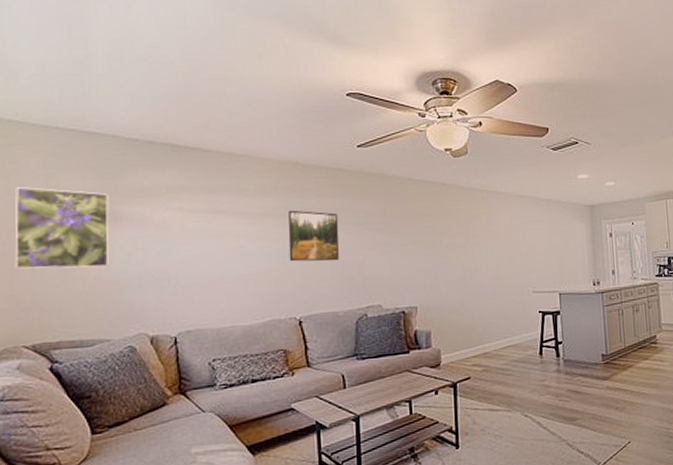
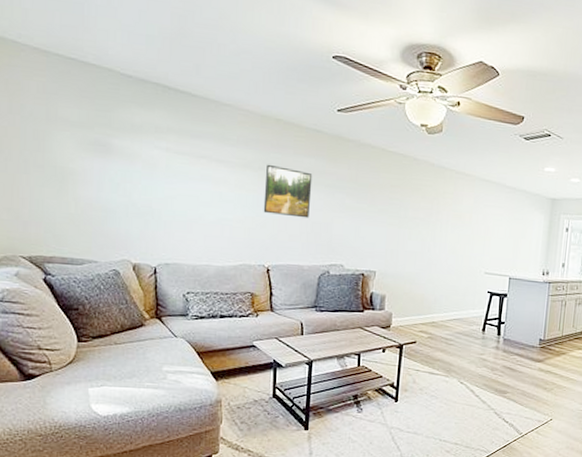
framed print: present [14,187,109,269] -> none [15,108,102,195]

